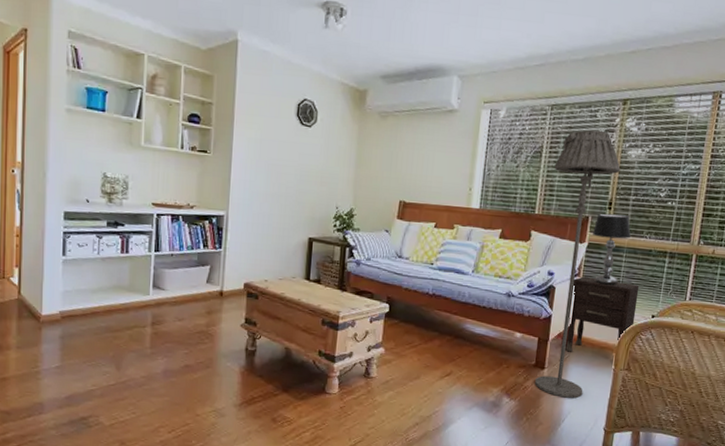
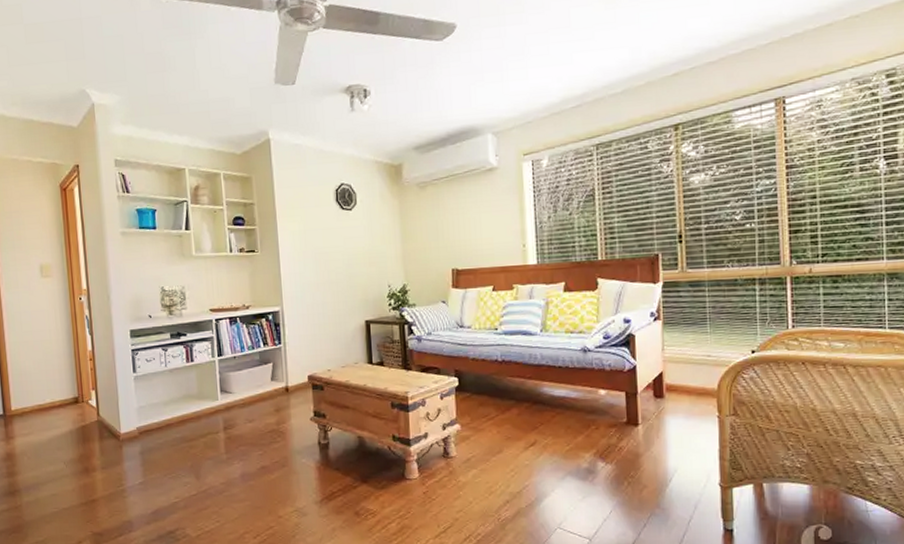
floor lamp: present [535,130,621,399] -> none [610,161,688,455]
nightstand: present [565,276,640,352] -> none [653,318,733,404]
table lamp: present [593,213,631,285] -> none [666,246,710,325]

